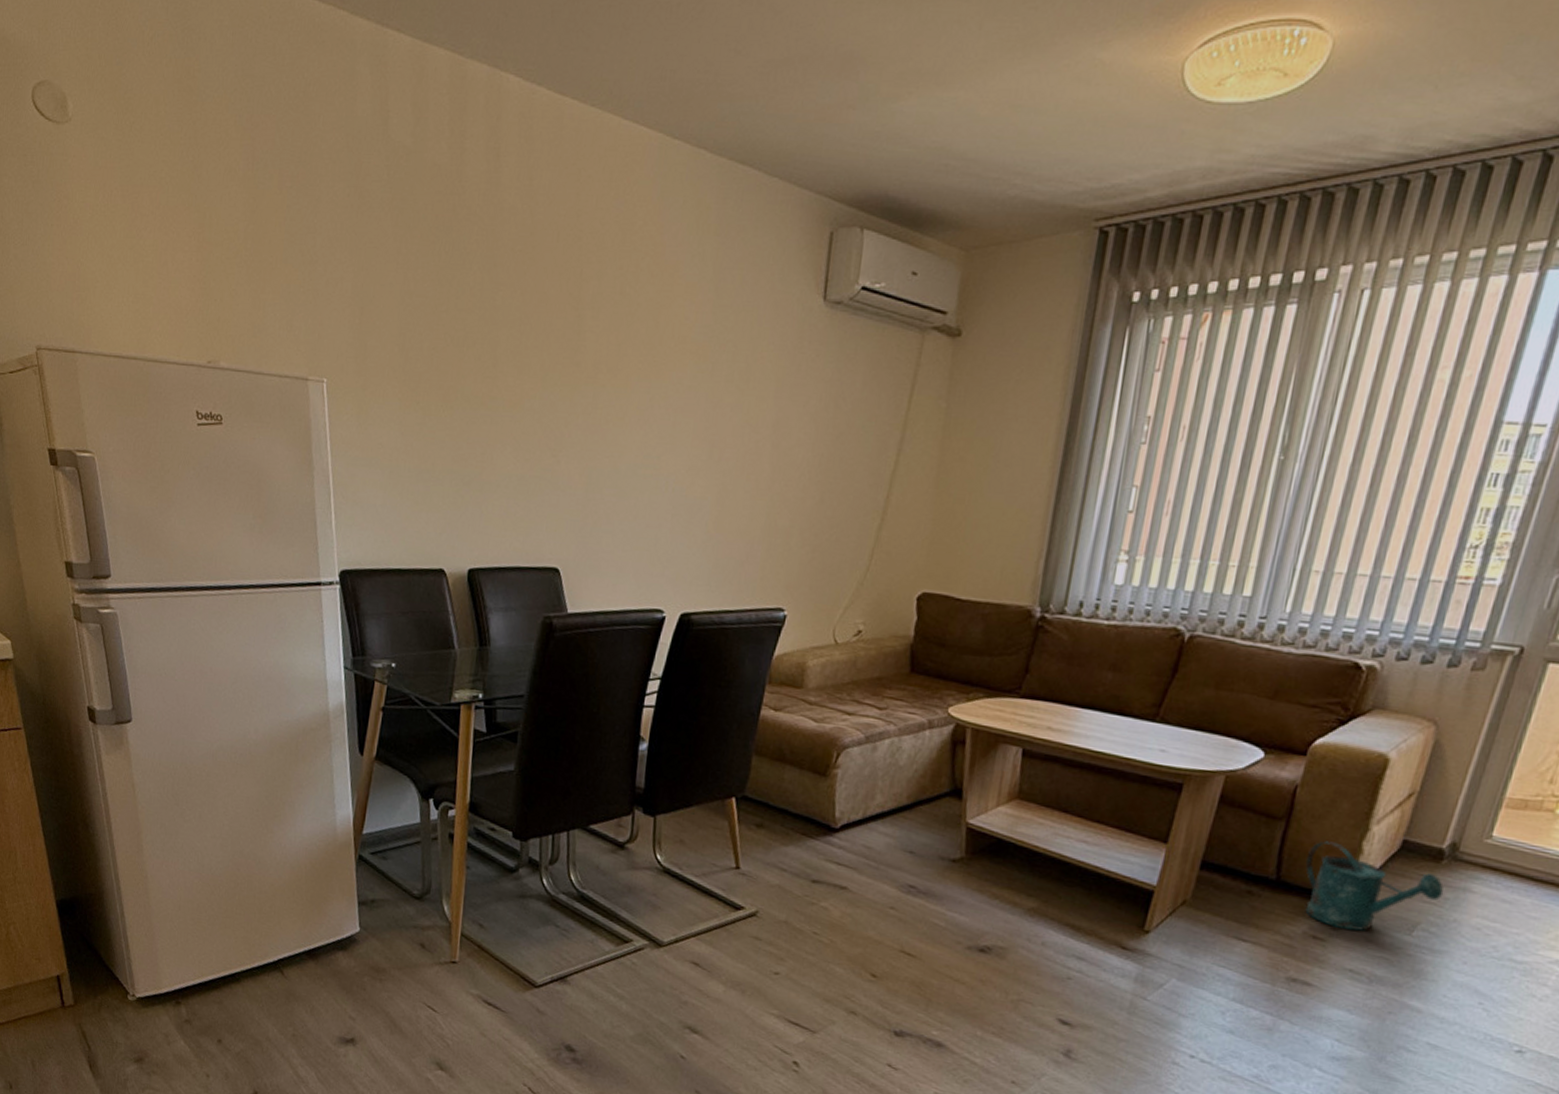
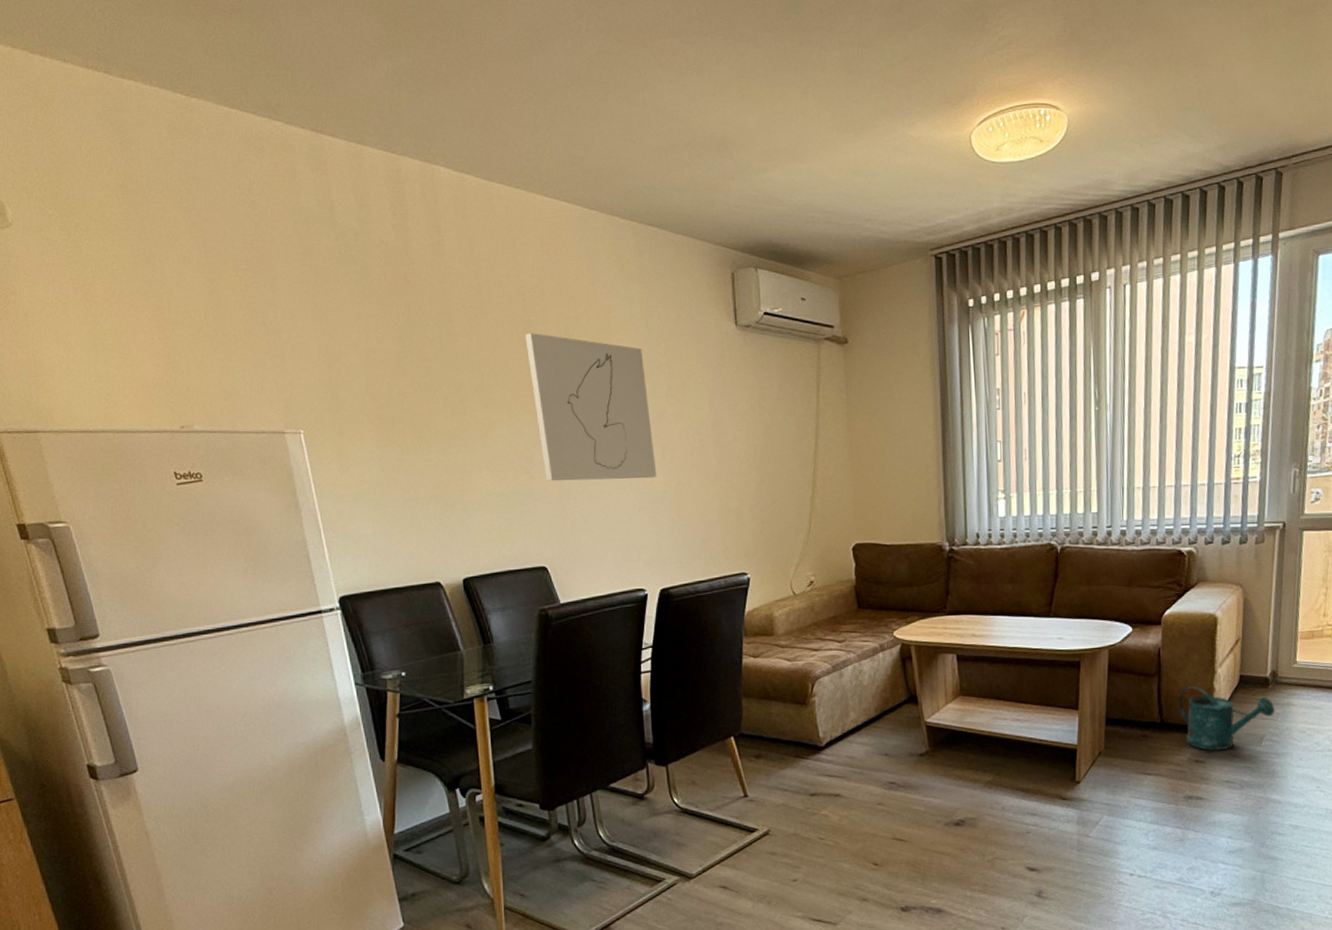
wall art: none [573,288,707,480] -> present [525,333,657,482]

